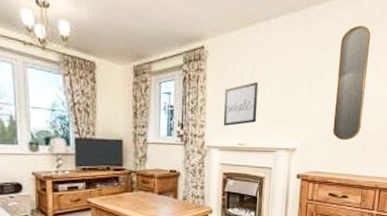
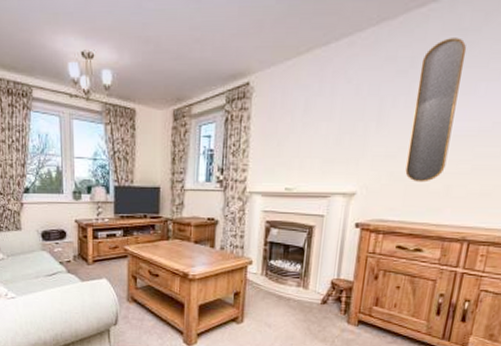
wall art: present [223,81,259,127] -> none [268,117,312,170]

